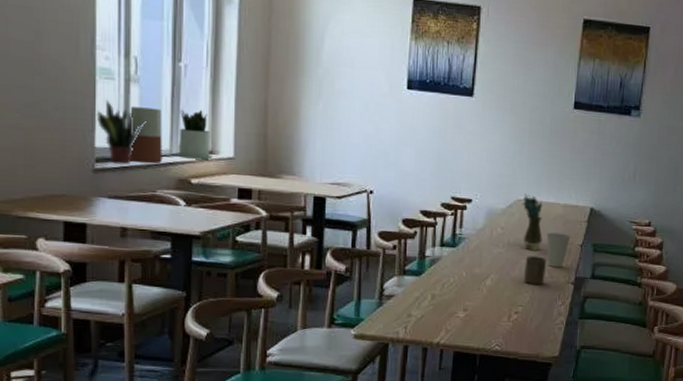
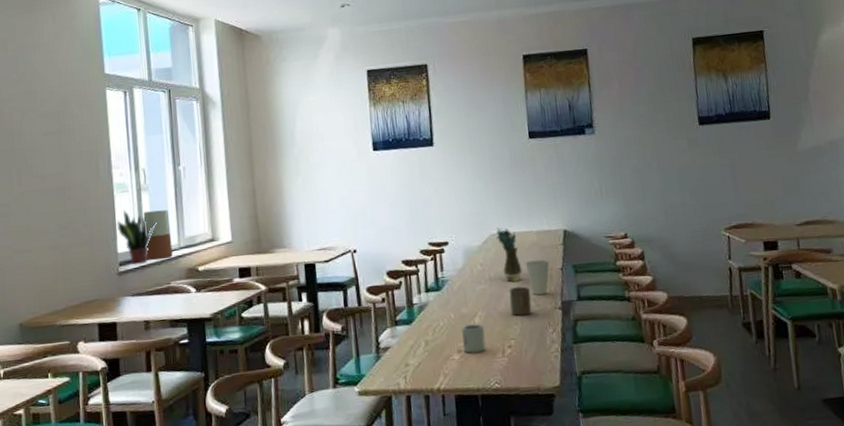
planter: present [175,109,213,161] -> none [183,203,214,250]
cup: none [469,284,494,315] -> present [461,323,486,355]

